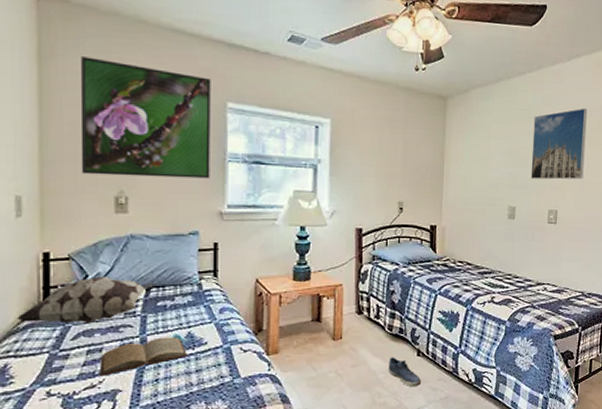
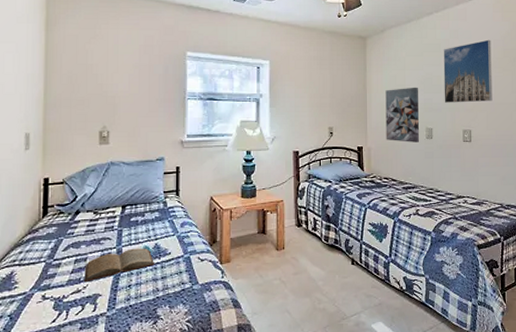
decorative pillow: present [17,276,155,324] -> none [22,196,129,237]
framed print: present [80,56,211,179] -> none [74,23,174,114]
shoe: present [388,357,422,387] -> none [326,265,357,294]
wall art: none [463,159,503,222] -> present [385,87,420,142]

